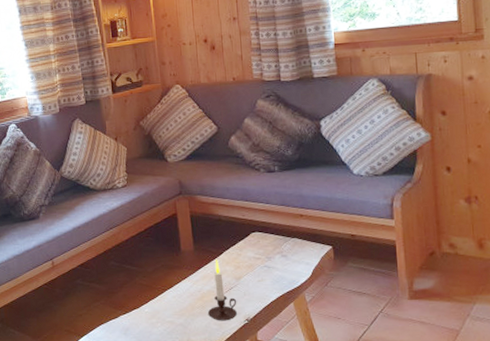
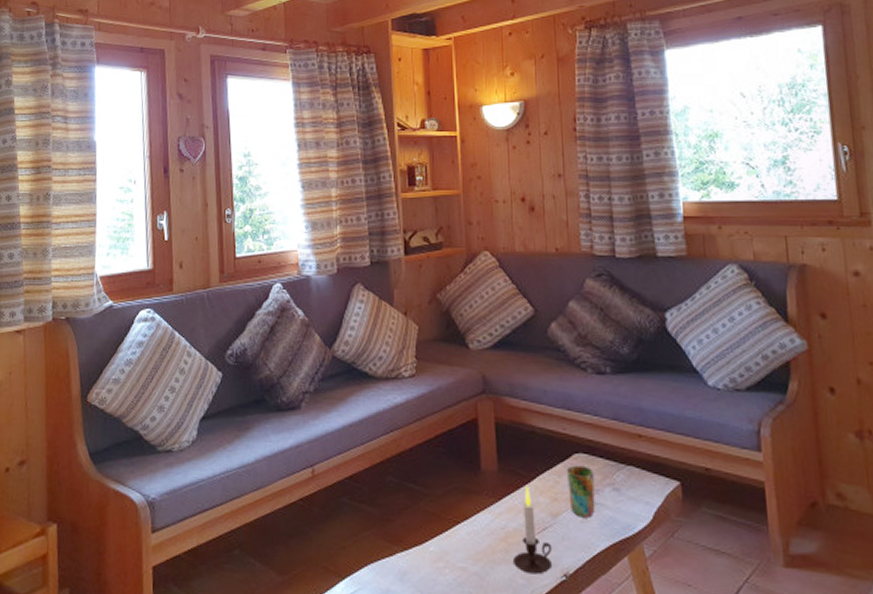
cup: none [245,241,269,278] -> present [566,465,596,518]

